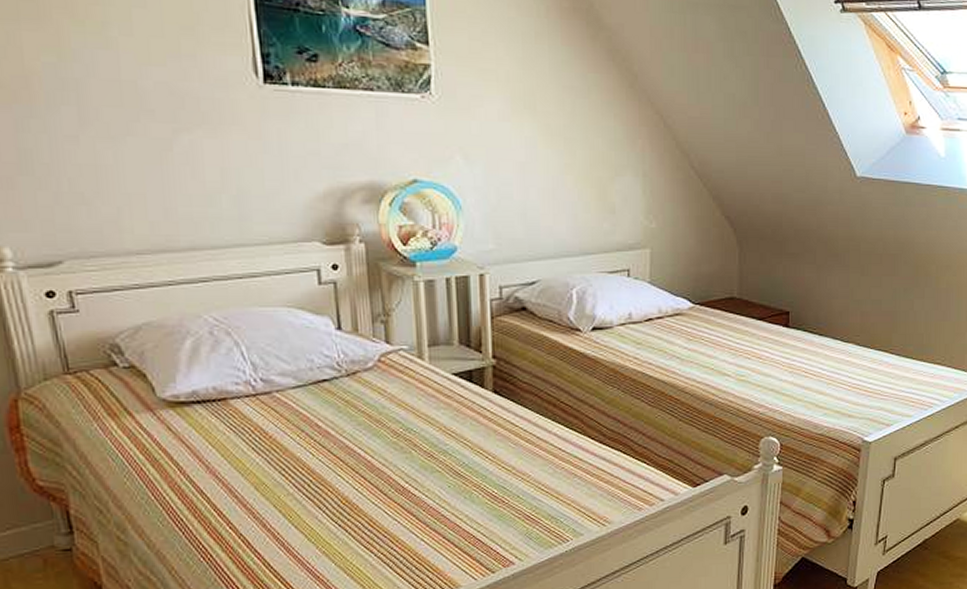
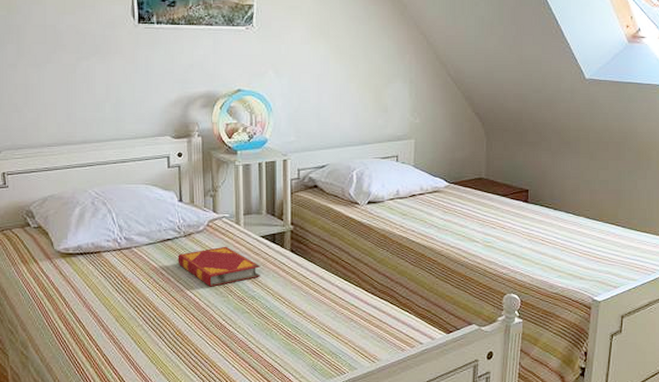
hardback book: none [338,387,454,441] -> present [178,246,260,287]

